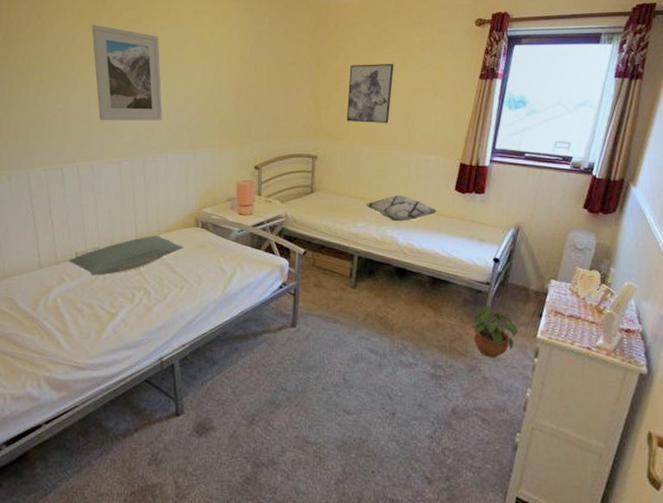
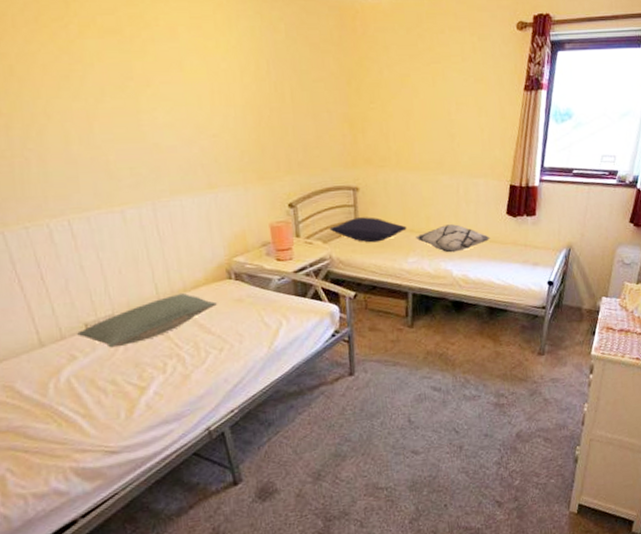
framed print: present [92,24,163,120] -> none [56,35,169,160]
pillow: none [288,182,358,206] -> present [329,217,407,243]
wall art: present [346,63,394,124] -> none [385,75,434,146]
potted plant: present [473,305,518,358] -> none [531,329,574,380]

